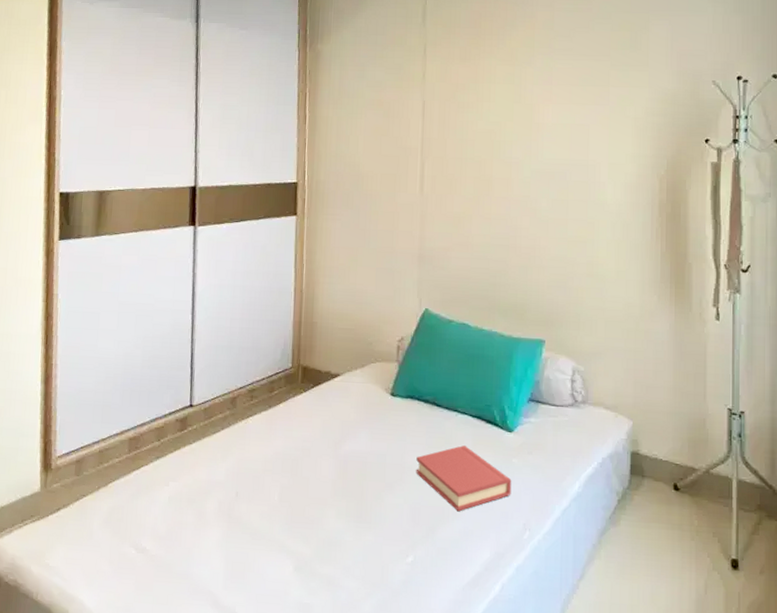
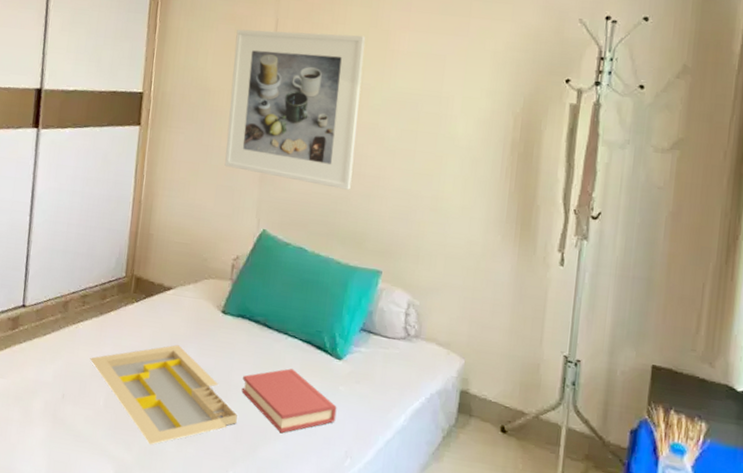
serving tray: none [261,431,414,536] -> present [90,345,238,445]
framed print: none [383,111,511,263] -> present [224,29,366,190]

